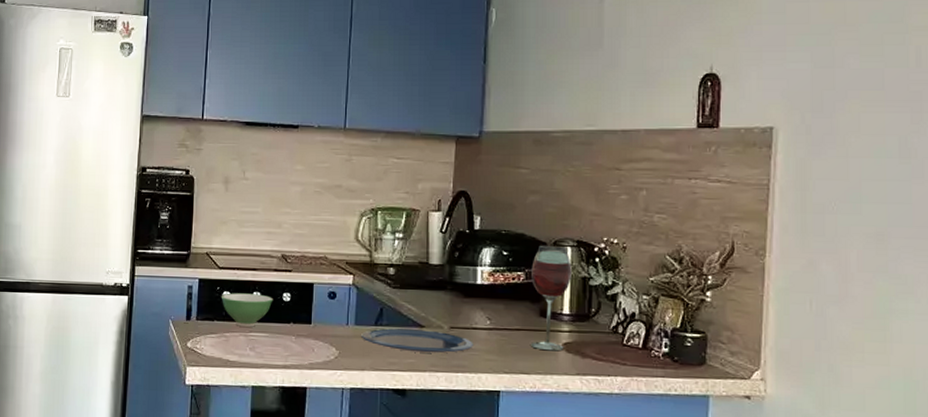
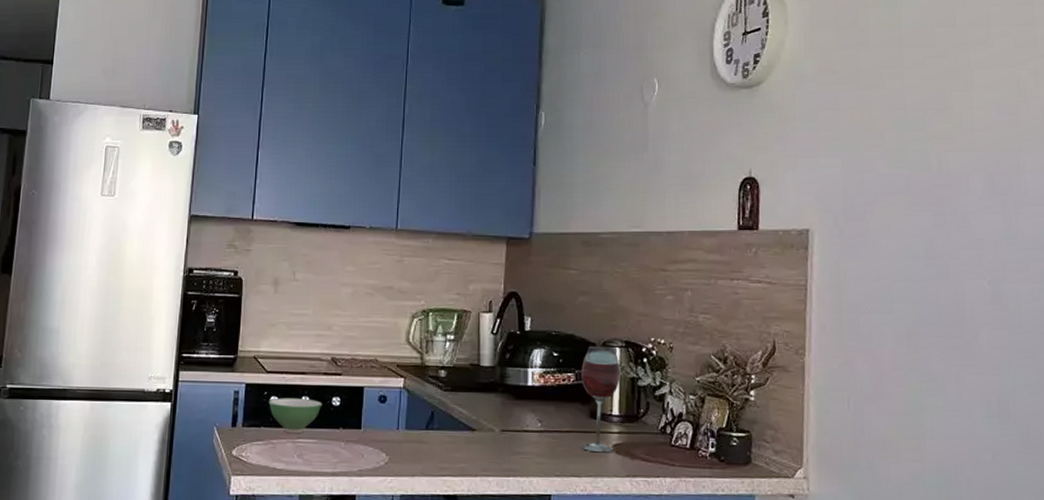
plate: present [361,327,473,354] -> none [412,431,525,458]

